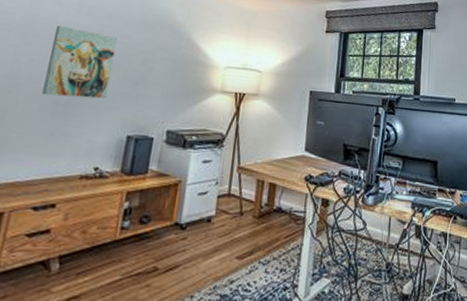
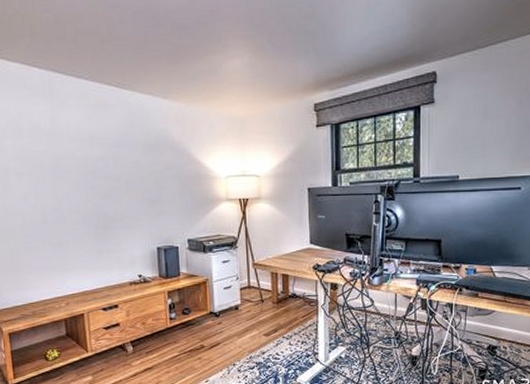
wall art: present [42,26,117,99] -> none [77,160,133,221]

